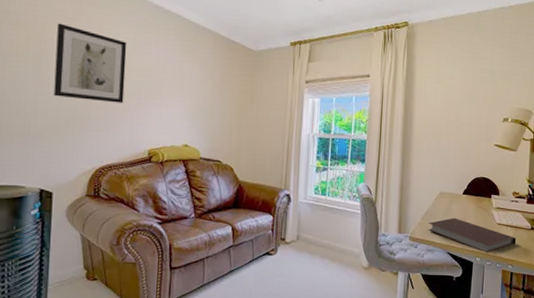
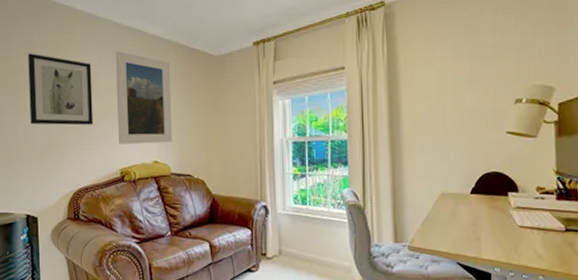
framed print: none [149,33,209,129] -> present [115,51,173,145]
notebook: present [428,217,517,253] -> none [430,222,547,262]

